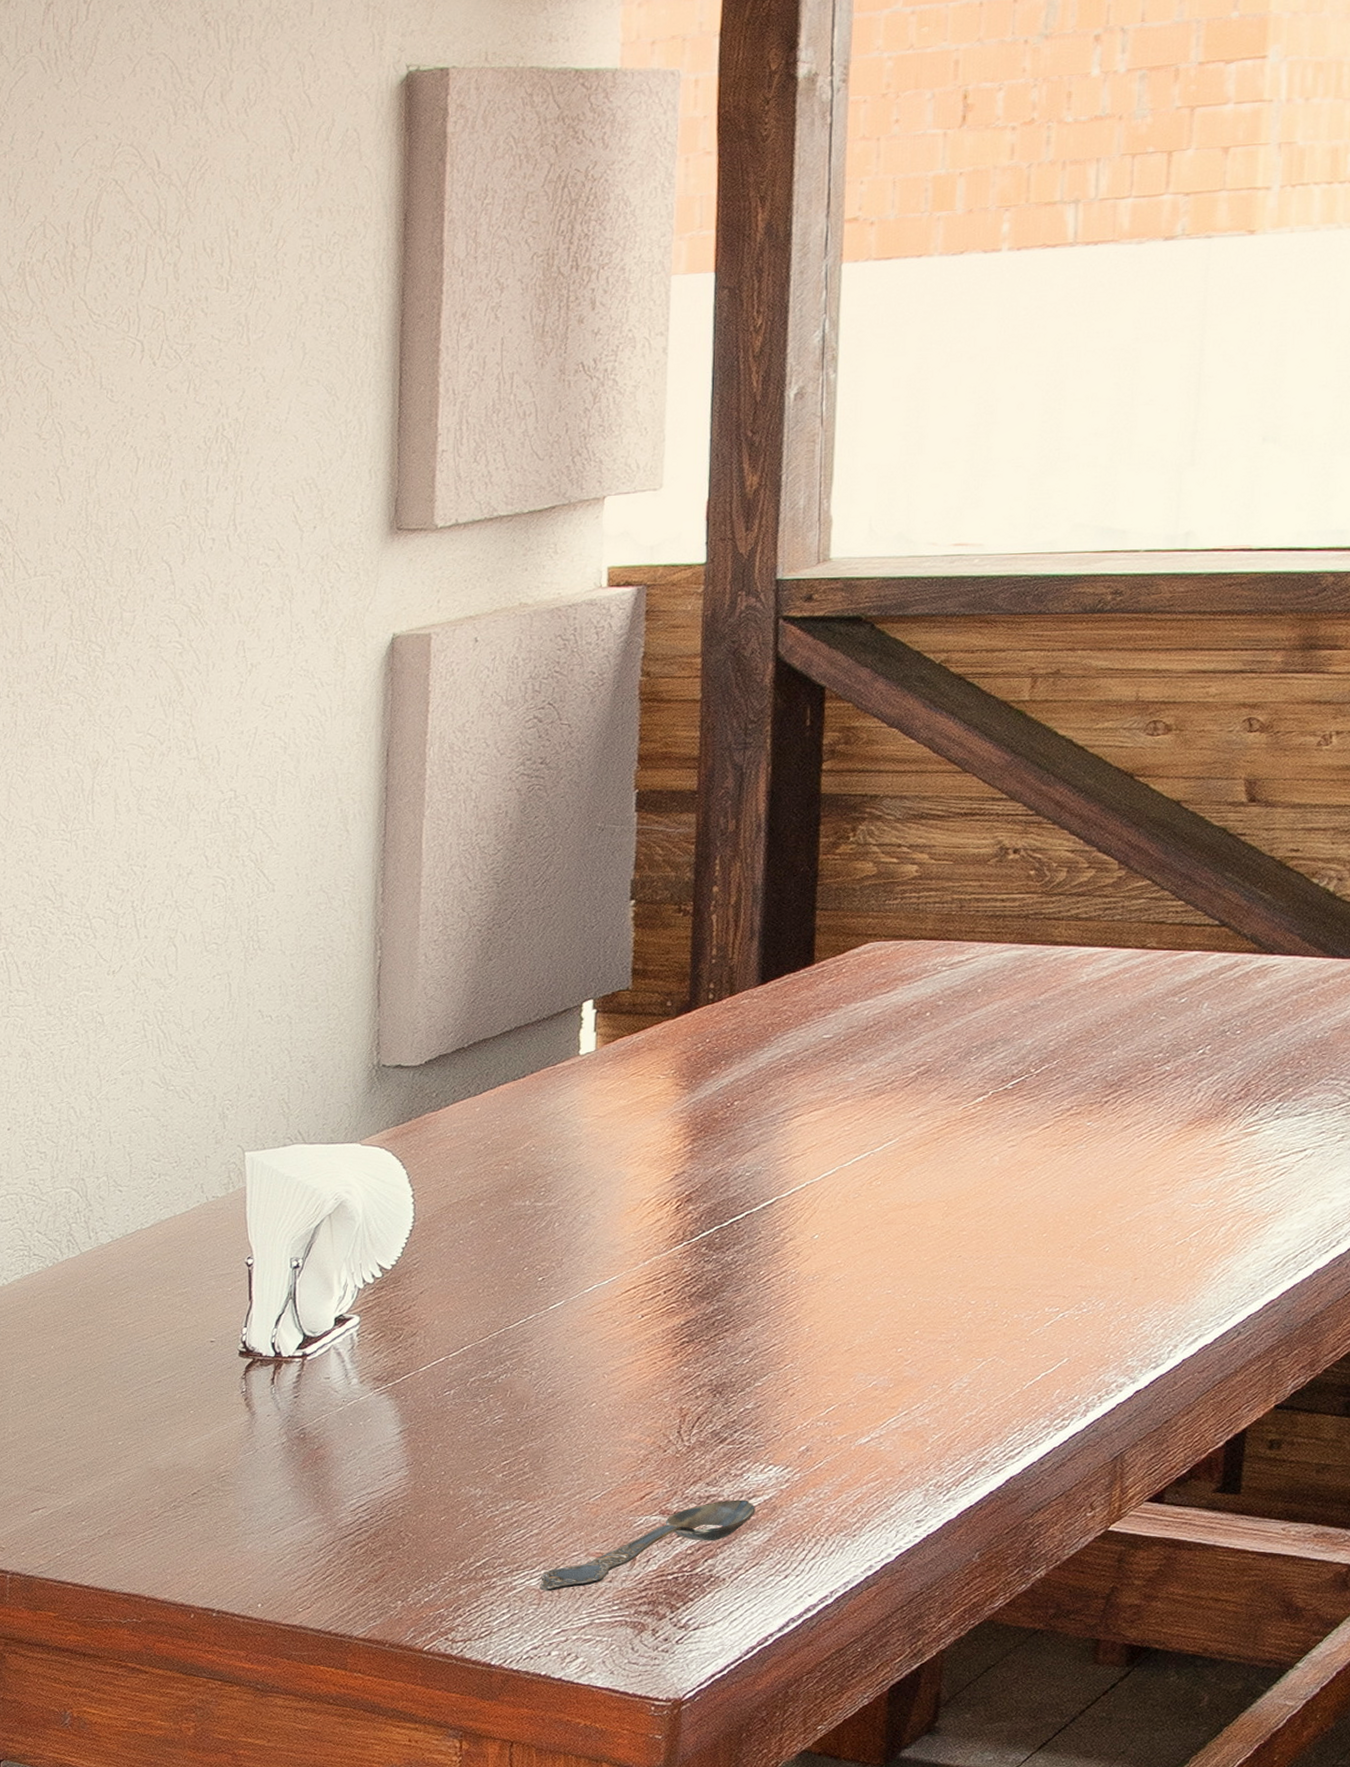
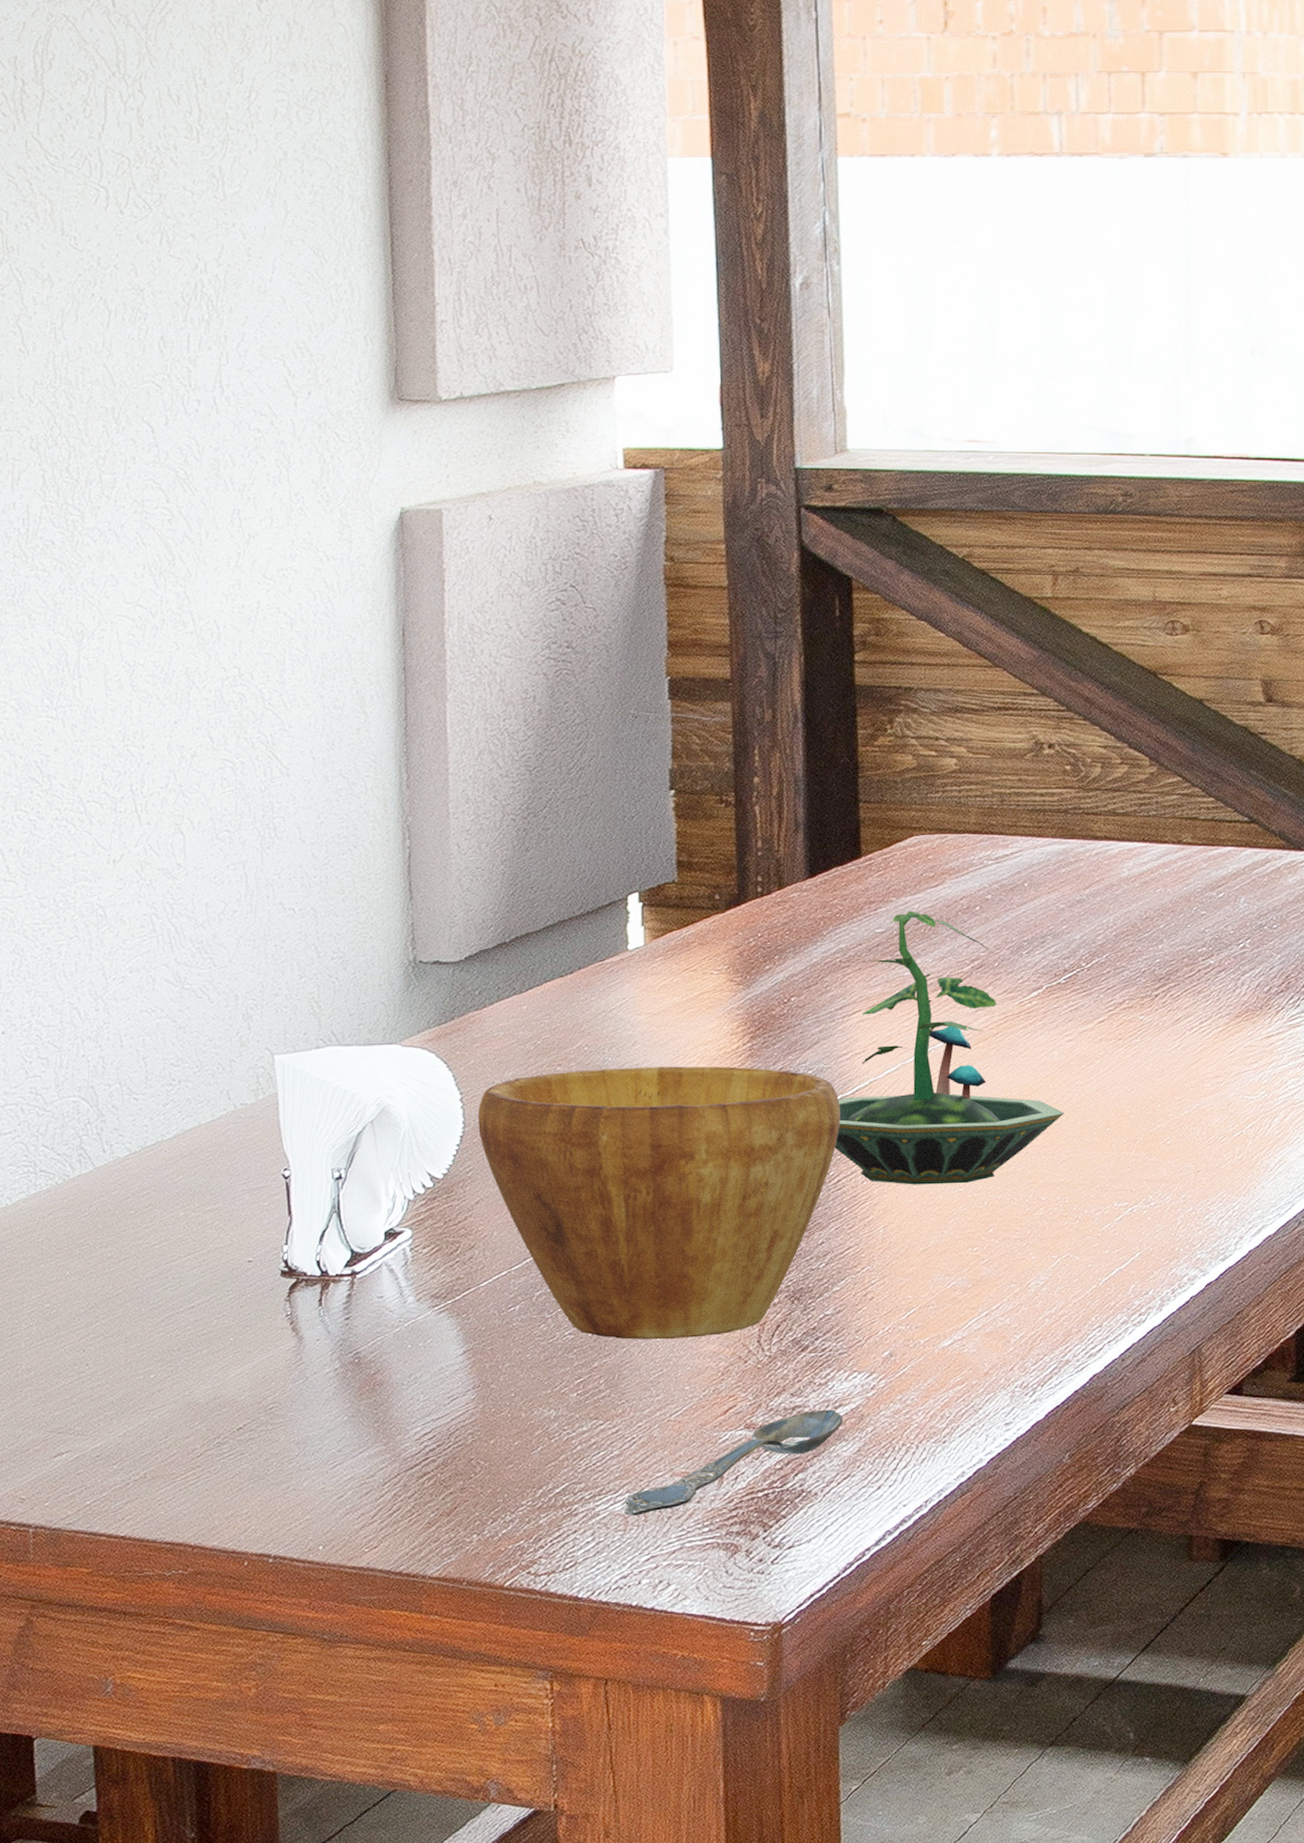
bowl: none [427,1167,775,1427] -> present [478,1066,841,1340]
terrarium: none [767,1017,1001,1286] -> present [835,911,1064,1185]

